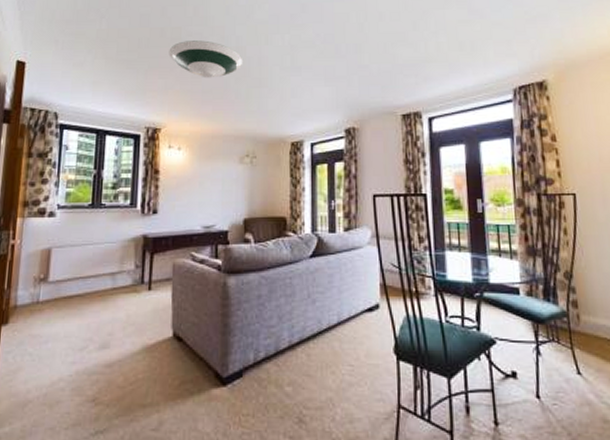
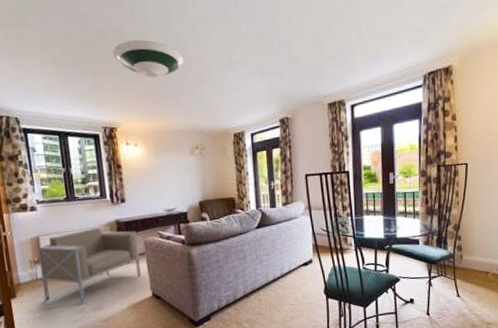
armchair: none [42,242,165,341] -> present [38,227,141,305]

